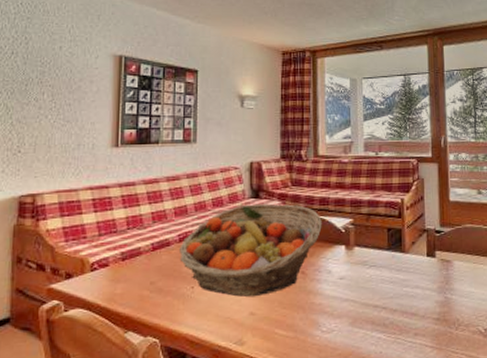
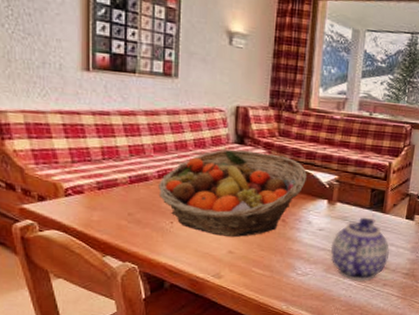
teapot: none [353,259,415,333] -> present [330,217,389,281]

